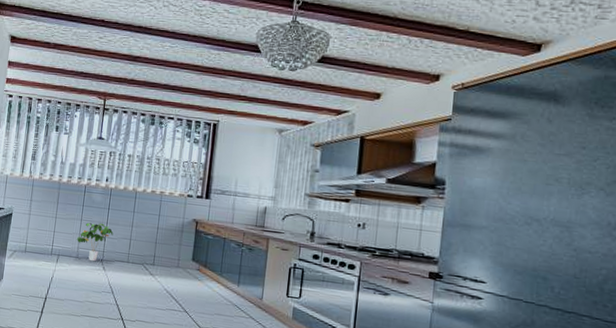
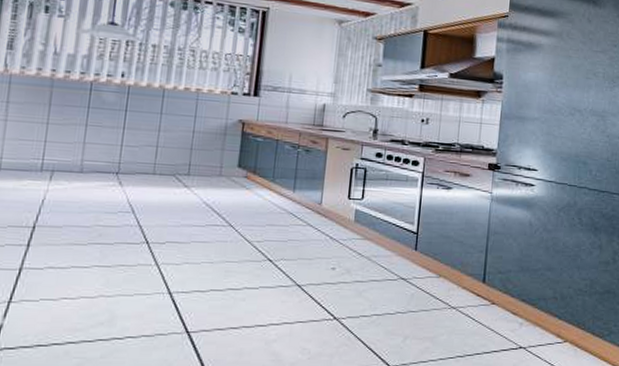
potted plant: present [76,222,114,262] -> none [79,128,133,176]

